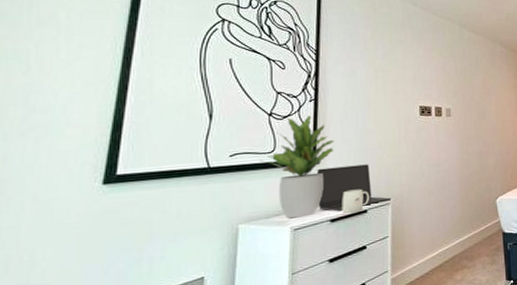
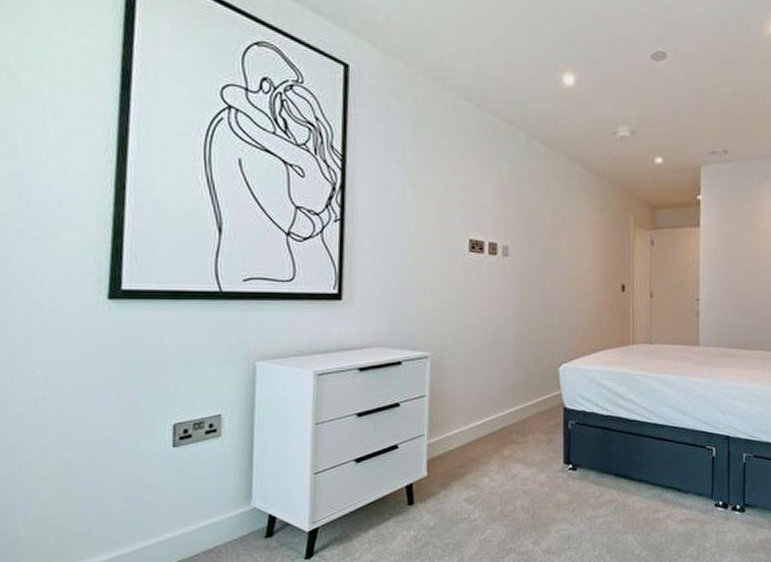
potted plant: present [259,116,335,219] -> none [276,240,364,361]
laptop: present [317,164,392,212] -> none [344,306,431,360]
mug: present [342,189,369,215] -> none [372,335,404,364]

